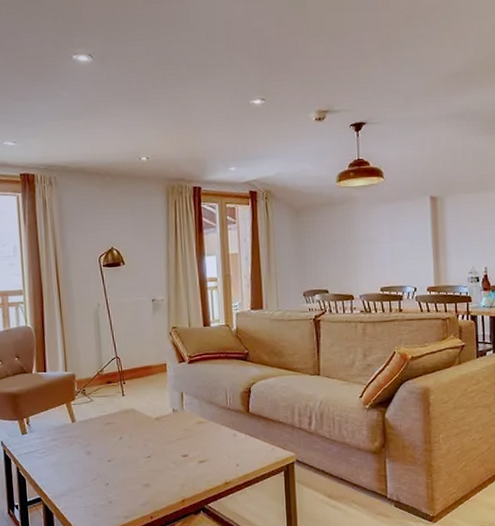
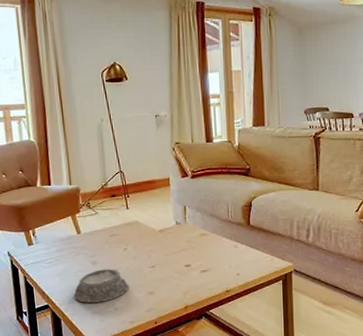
mortar: none [67,459,124,496] -> present [74,269,129,303]

